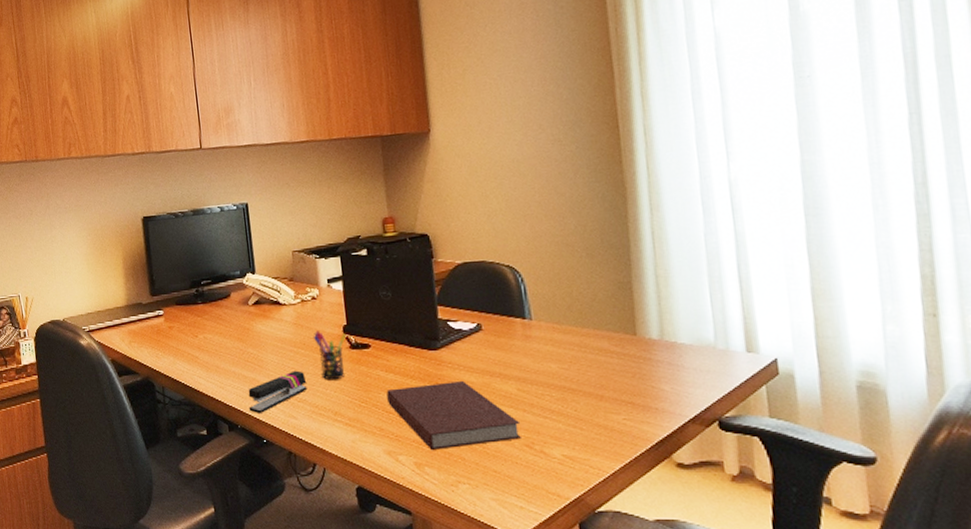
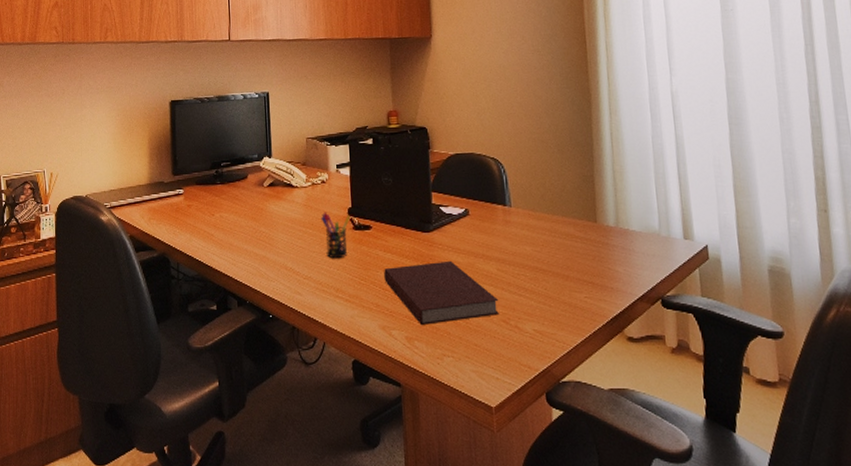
stapler: present [248,370,308,413] -> none [257,249,313,289]

